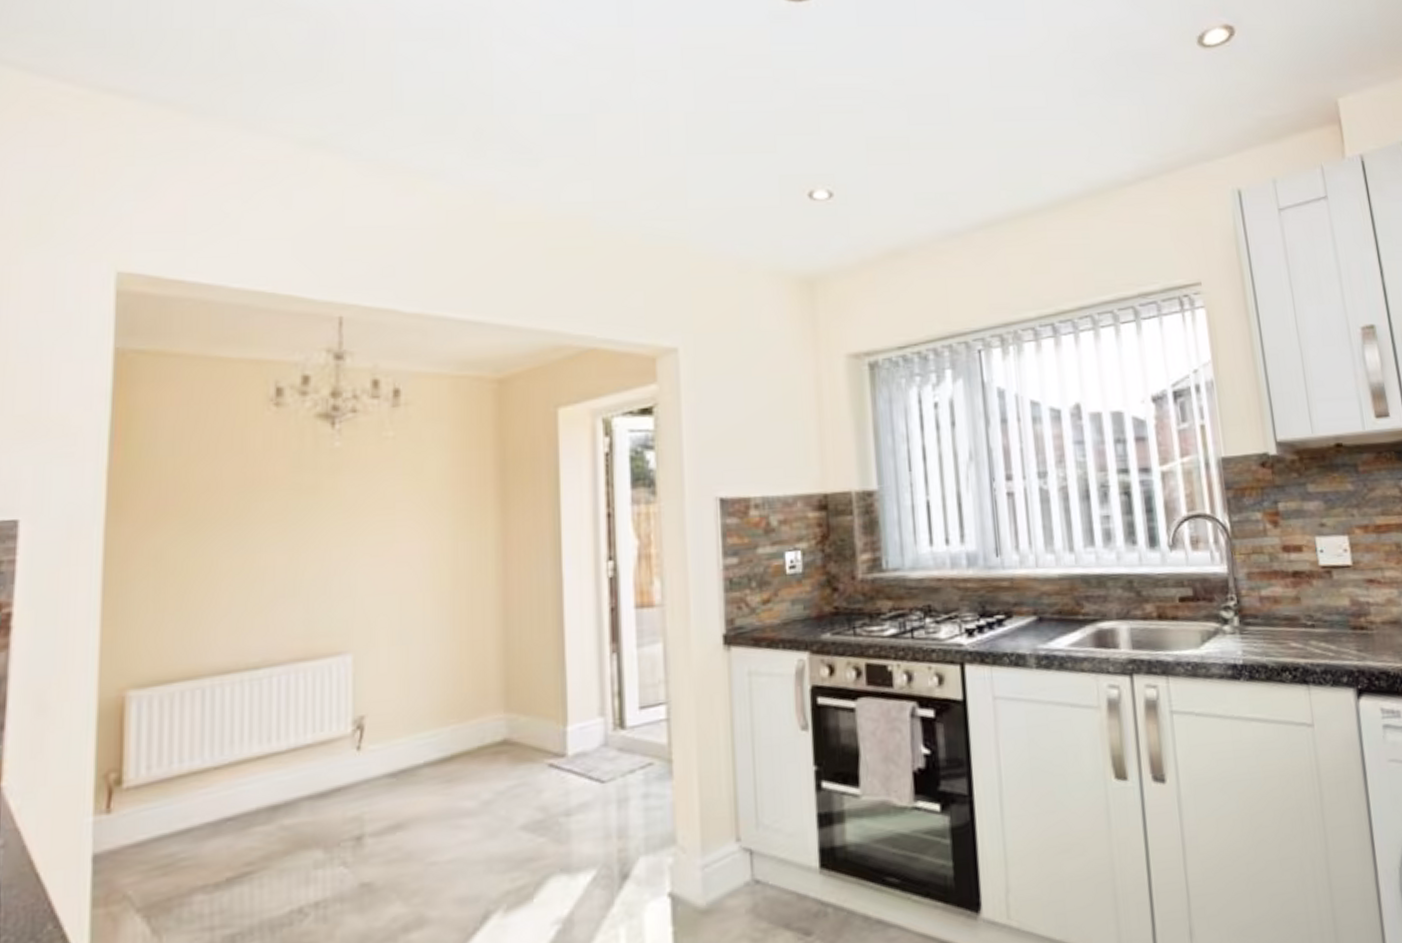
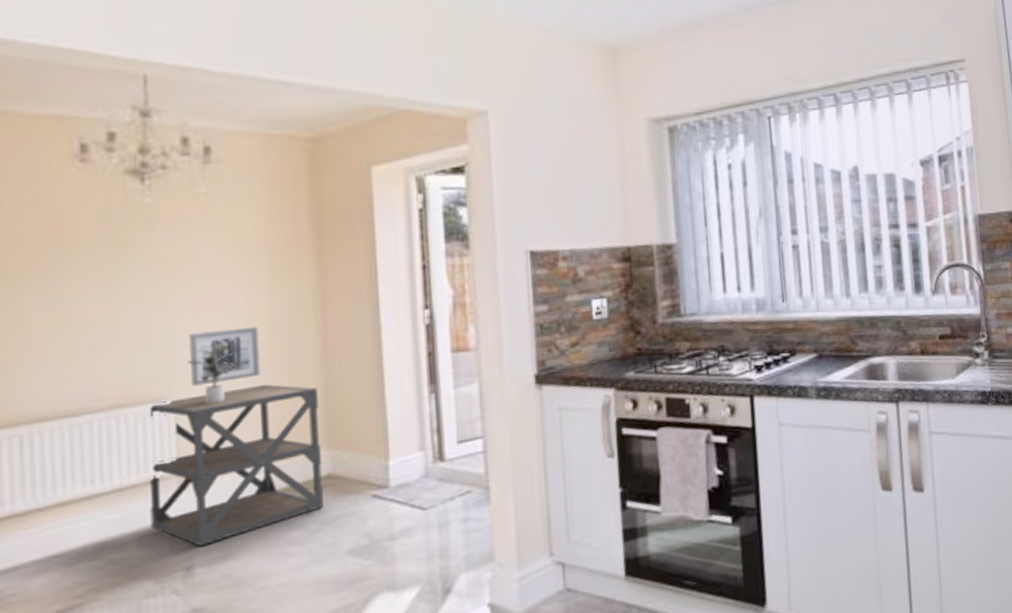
shelving unit: none [323,639,498,814] -> present [148,384,323,546]
potted plant: none [367,594,416,659] -> present [187,342,237,403]
wall art: none [371,577,439,640] -> present [189,326,261,386]

